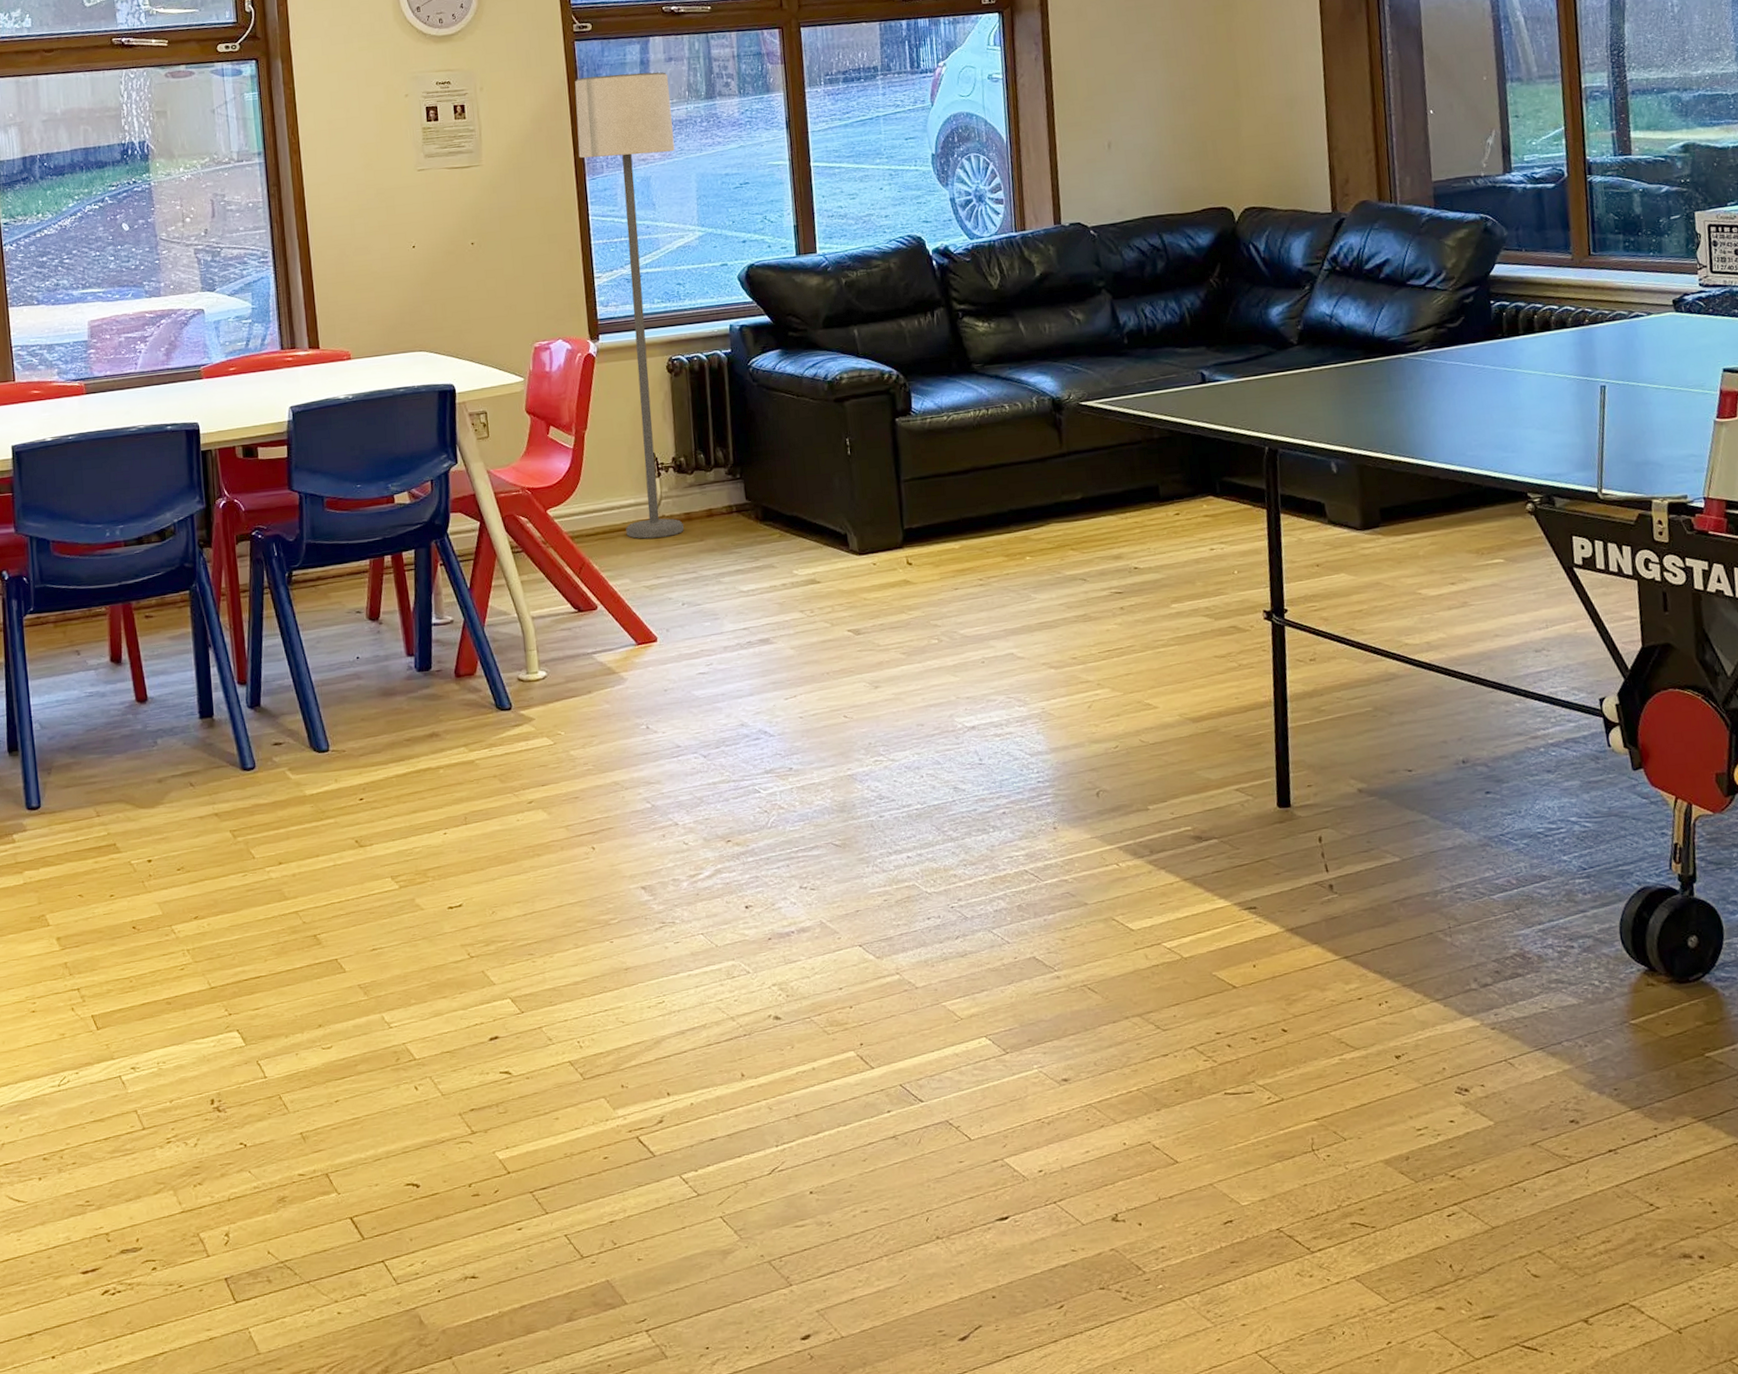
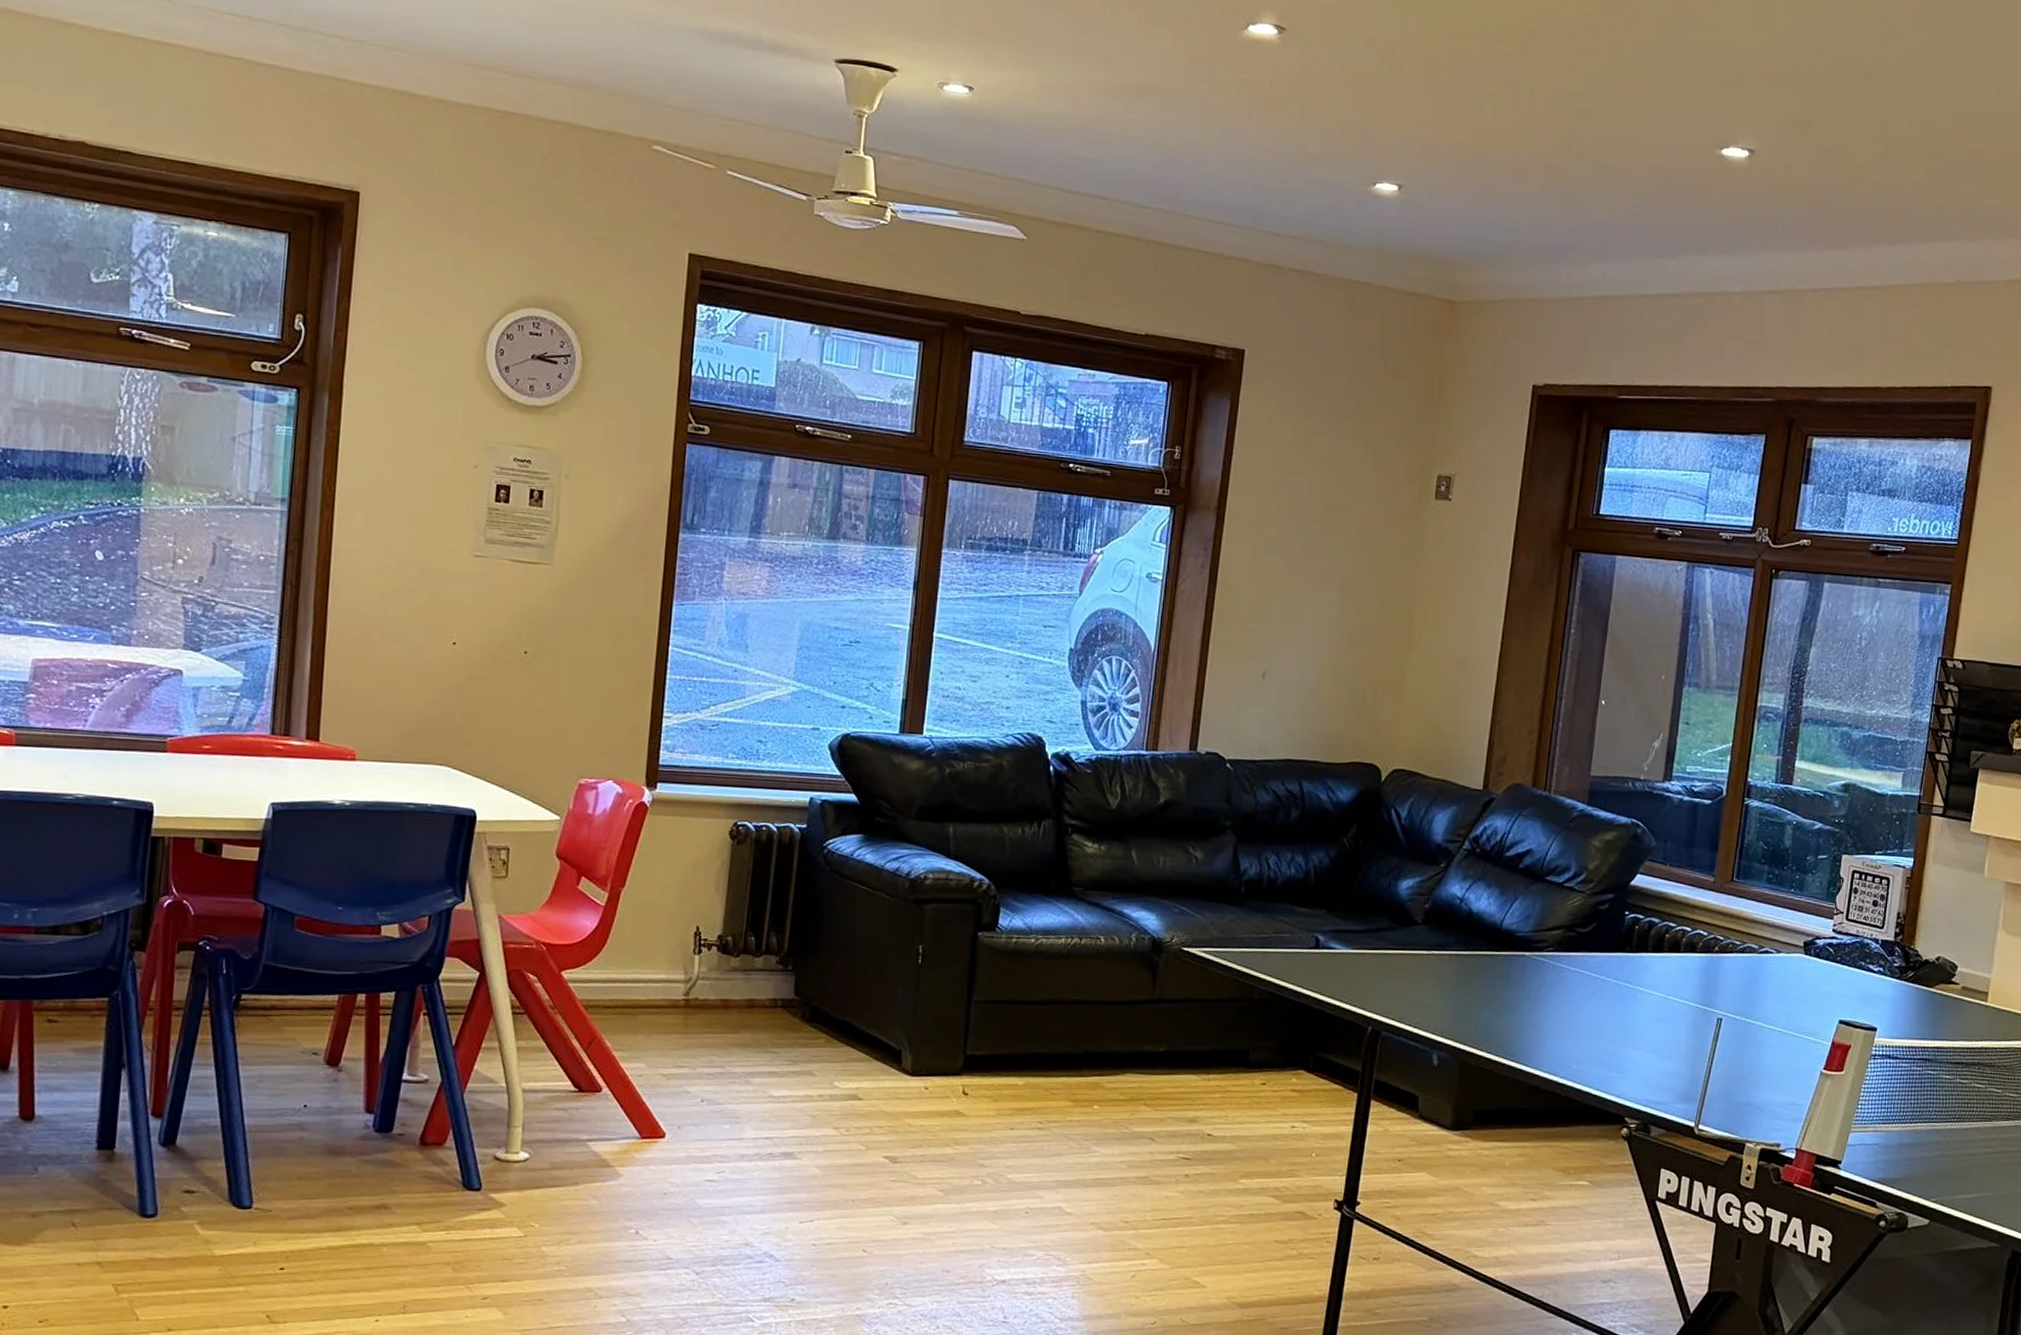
lamp: present [575,72,684,539] -> none [650,487,789,1023]

